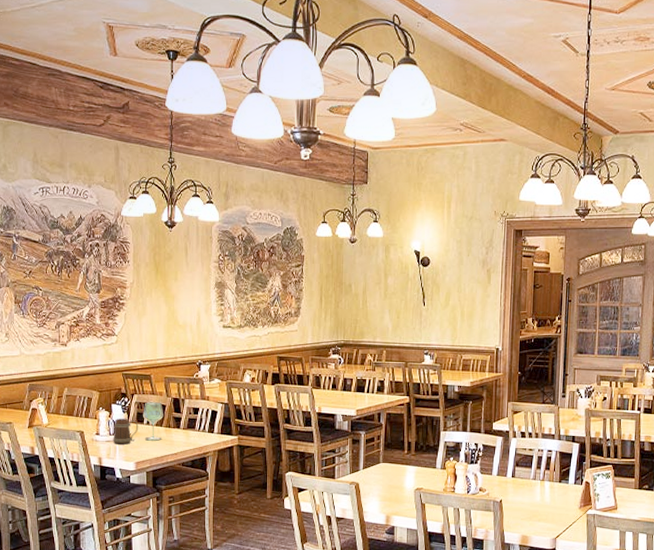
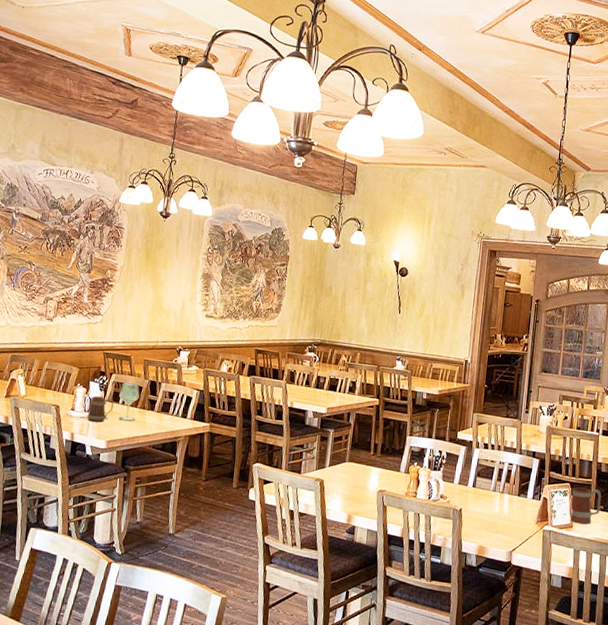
beer mug: none [613,468,646,505] -> present [570,487,602,525]

